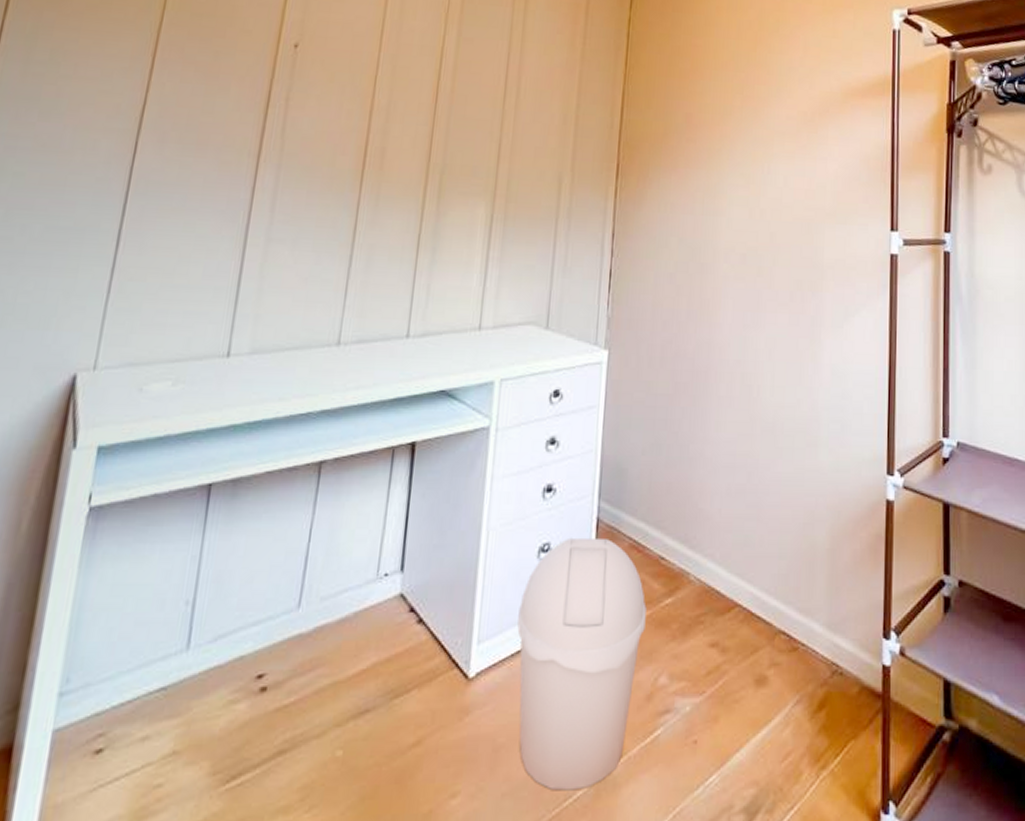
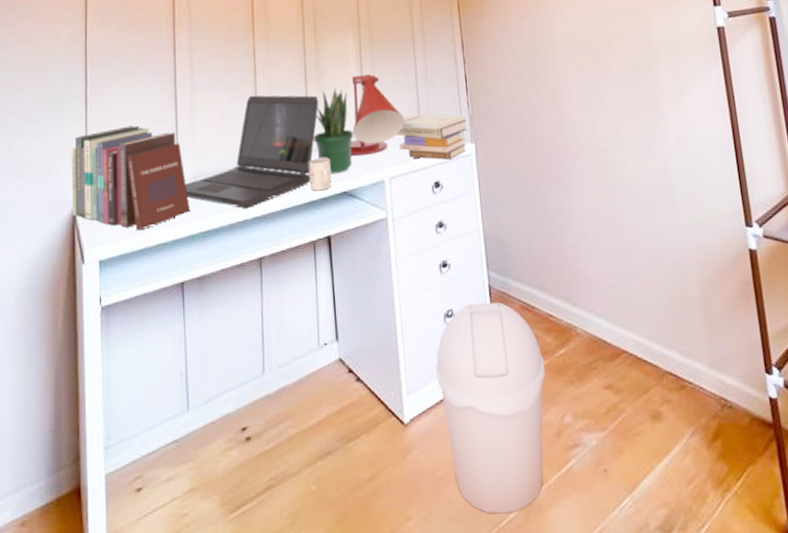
books: none [69,277,240,413] -> present [71,125,190,231]
laptop computer: none [236,259,430,398] -> present [185,95,319,208]
mug: none [400,346,431,386] -> present [308,157,332,191]
planter: none [415,263,466,368] -> present [314,87,354,174]
desk lamp: none [457,252,531,350] -> present [349,74,405,157]
books: none [518,307,603,367] -> present [396,113,467,161]

